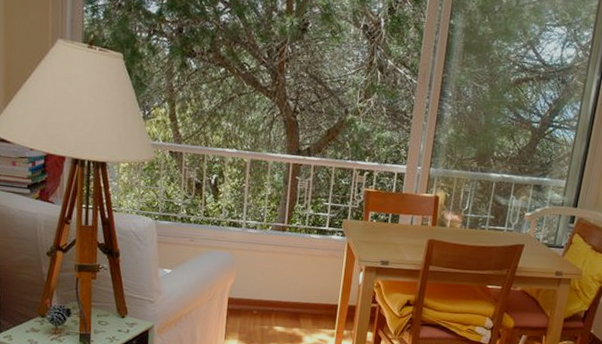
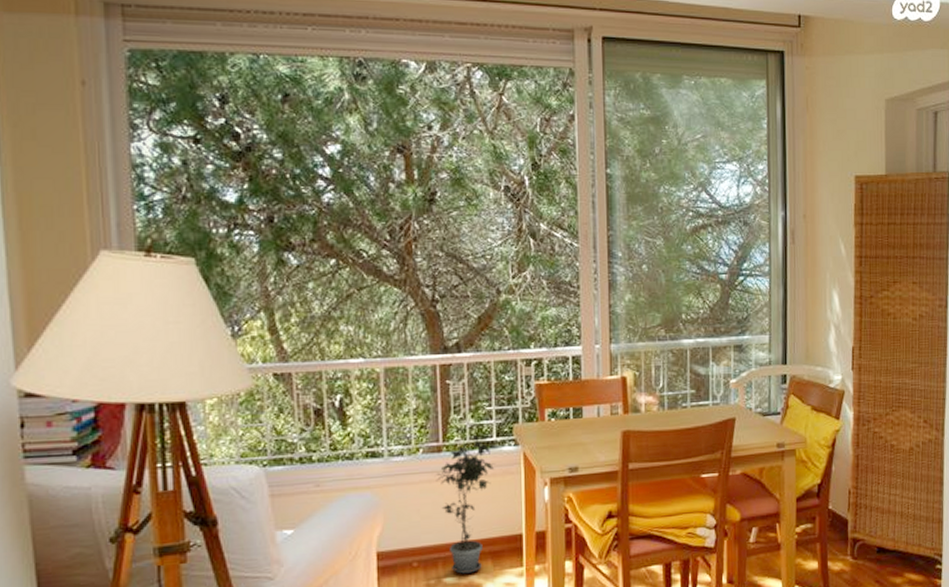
potted plant: none [278,223,325,327] -> present [436,435,495,574]

